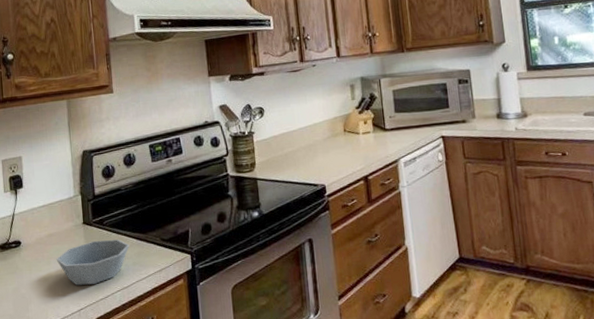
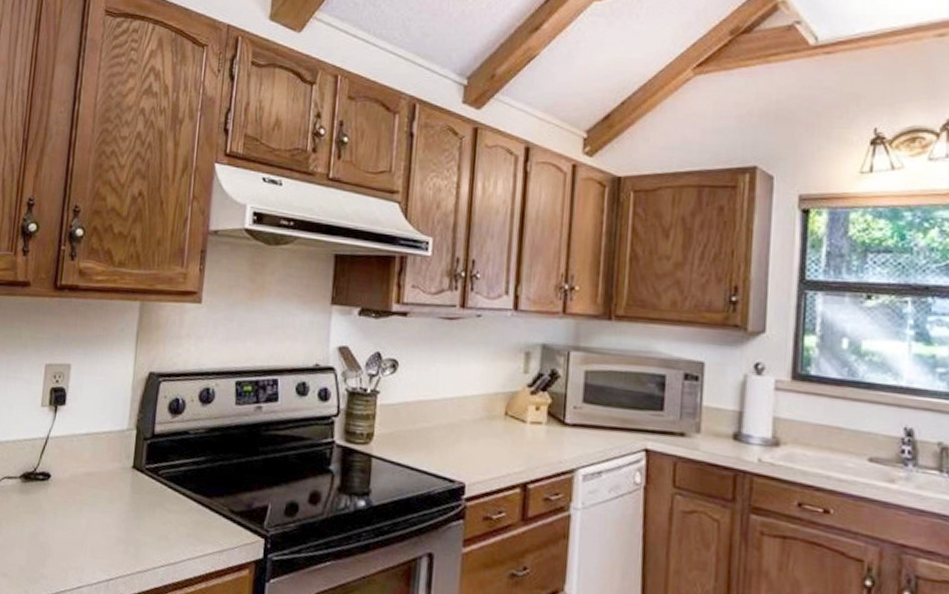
bowl: present [56,239,130,286] -> none [90,493,187,551]

